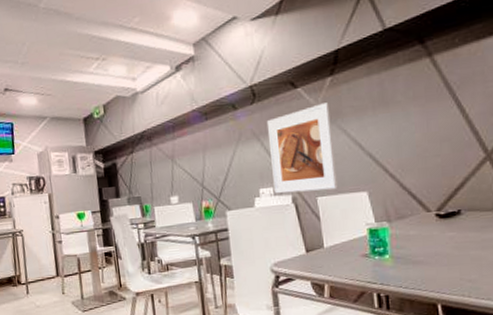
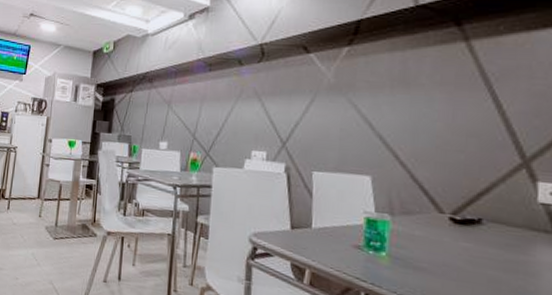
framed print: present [266,102,338,194] -> none [267,73,342,167]

